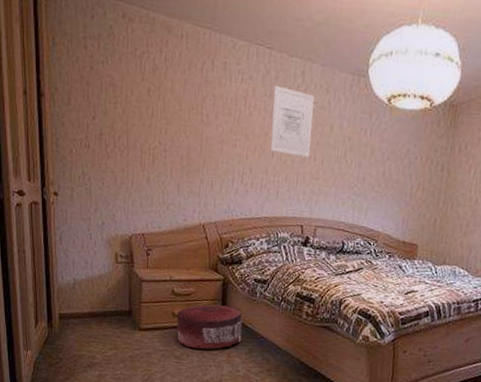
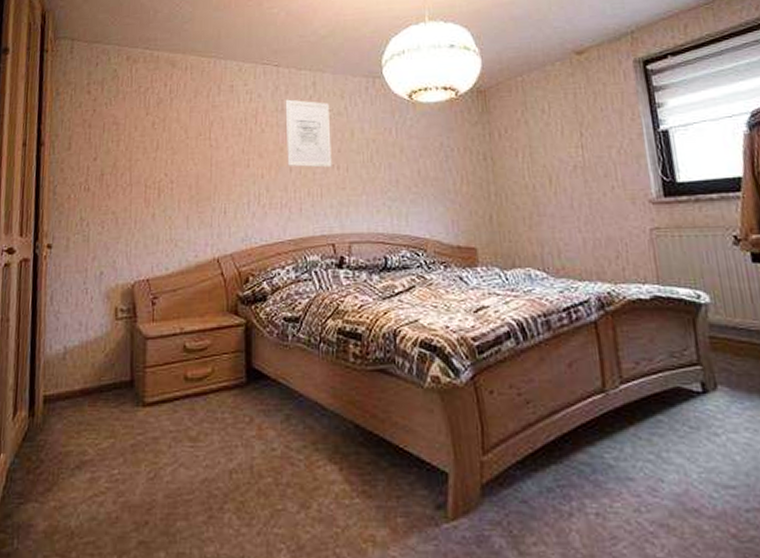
pouf: present [176,304,243,350] -> none [190,358,275,424]

